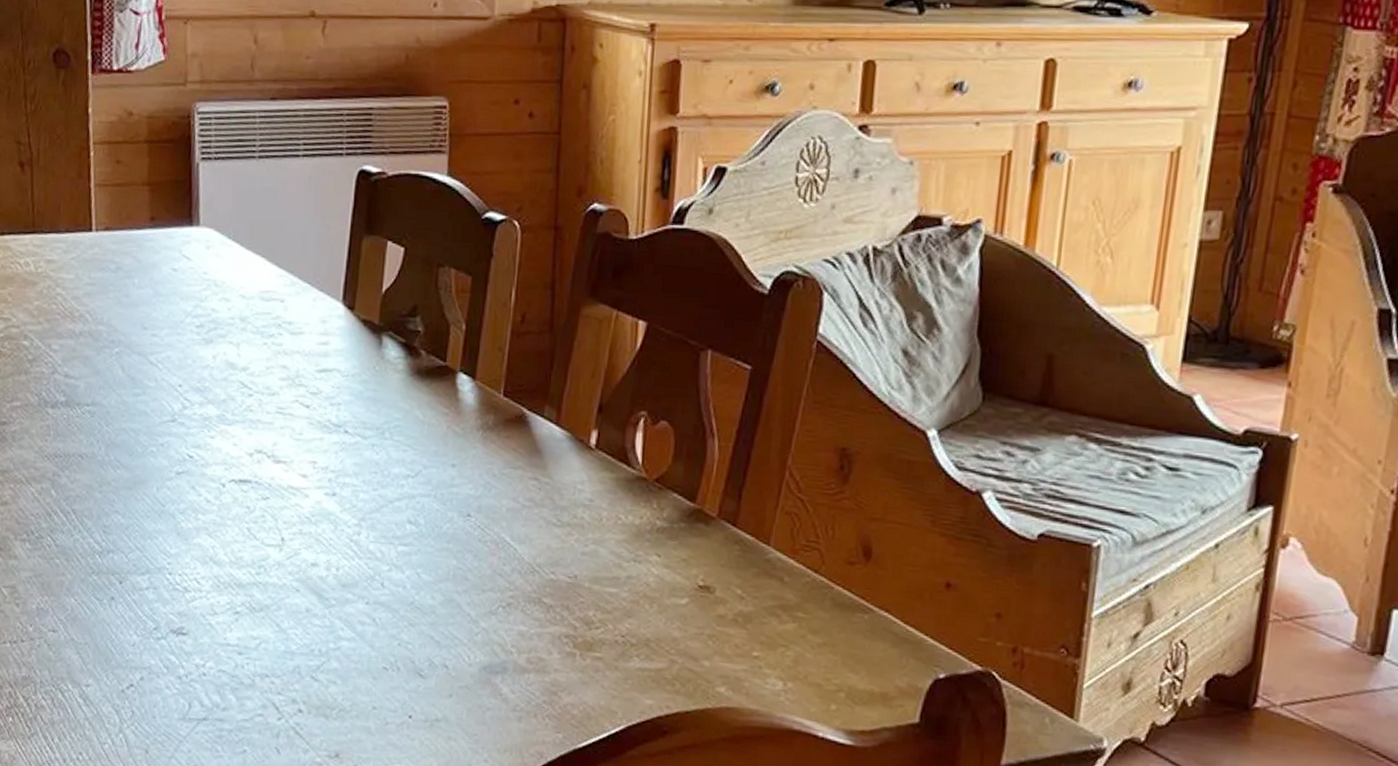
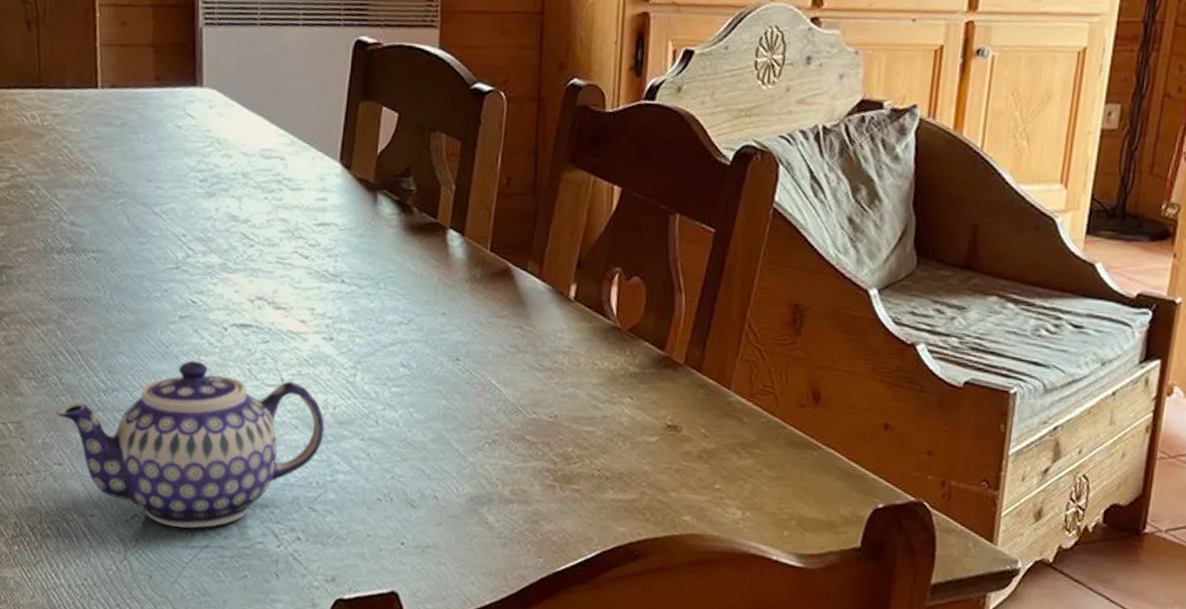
teapot: none [50,519,327,699] -> present [56,360,325,528]

